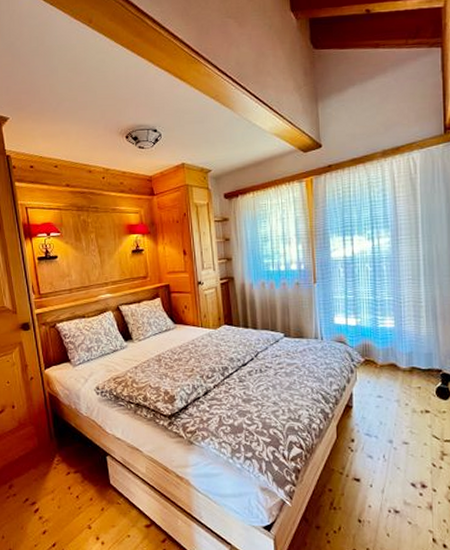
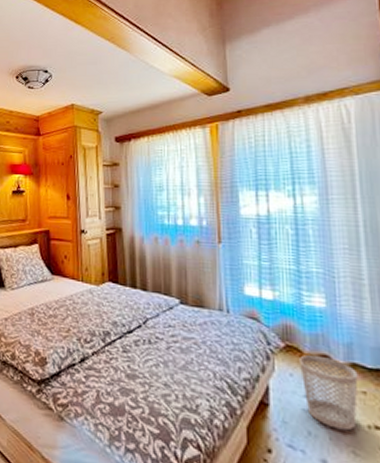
wastebasket: none [375,365,415,417] -> present [299,355,358,431]

